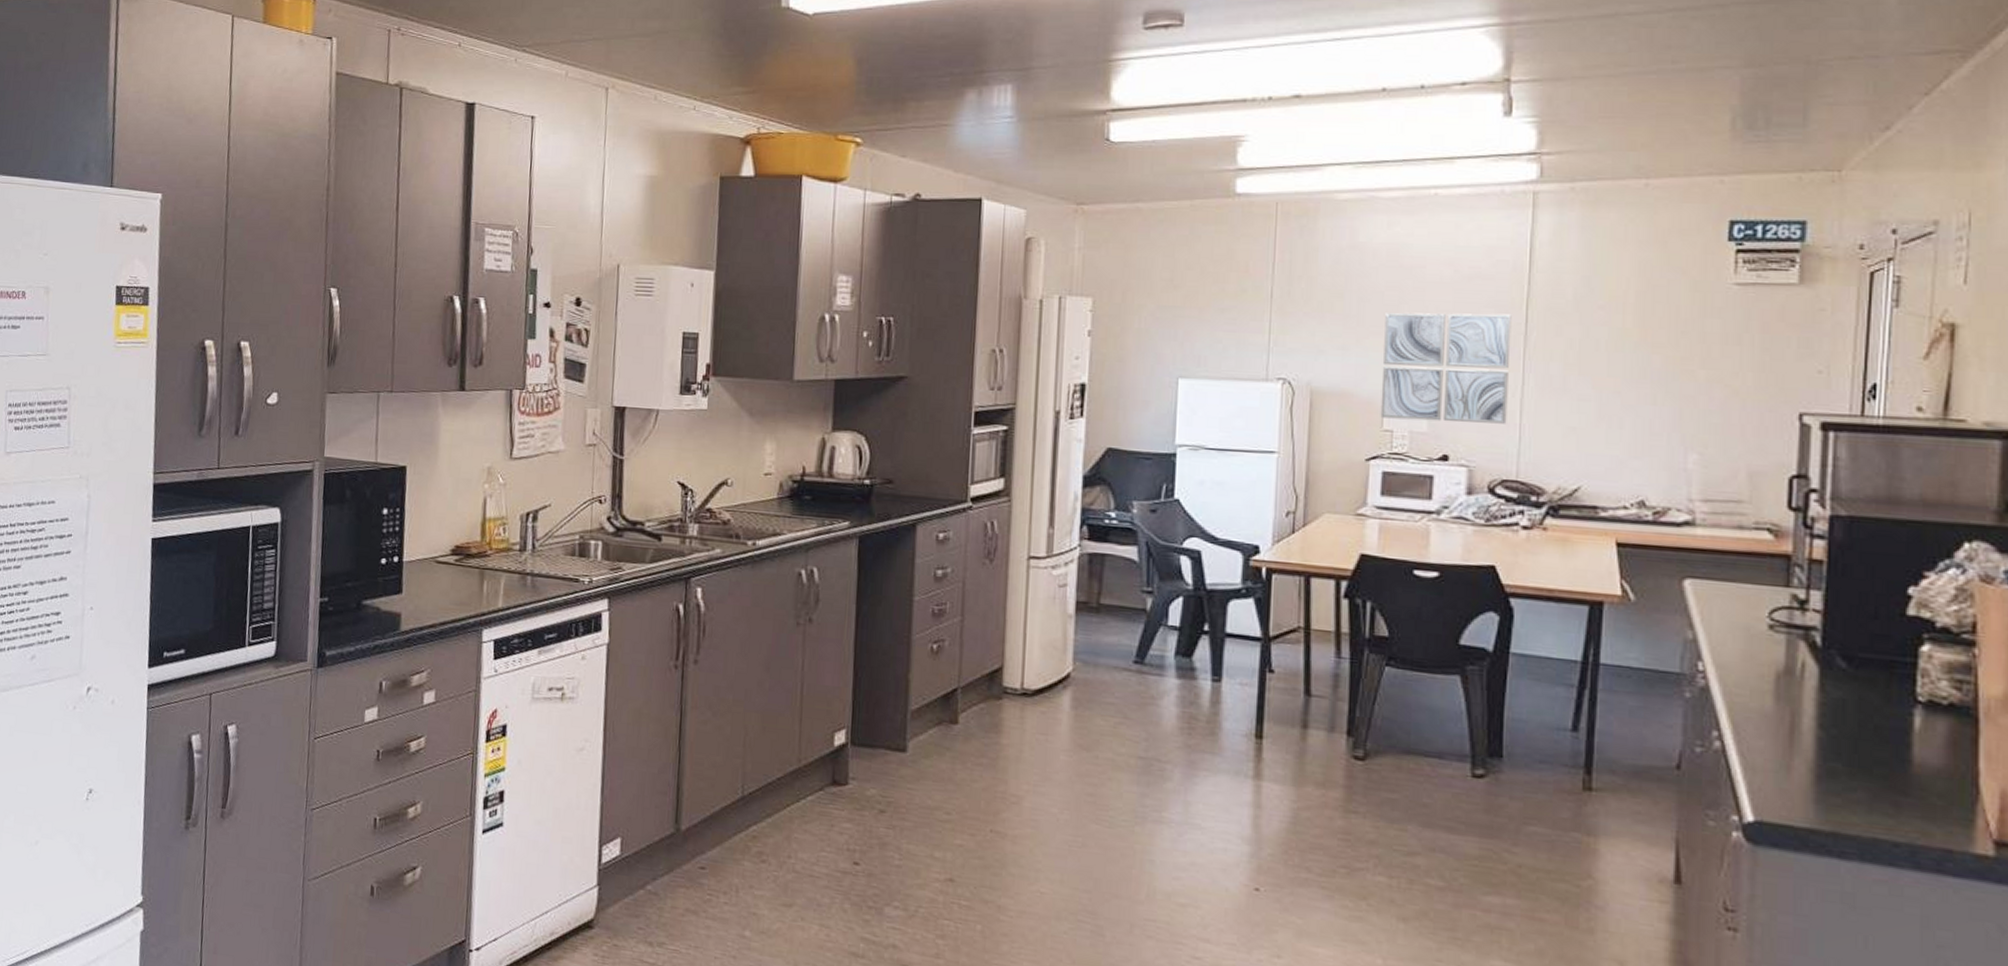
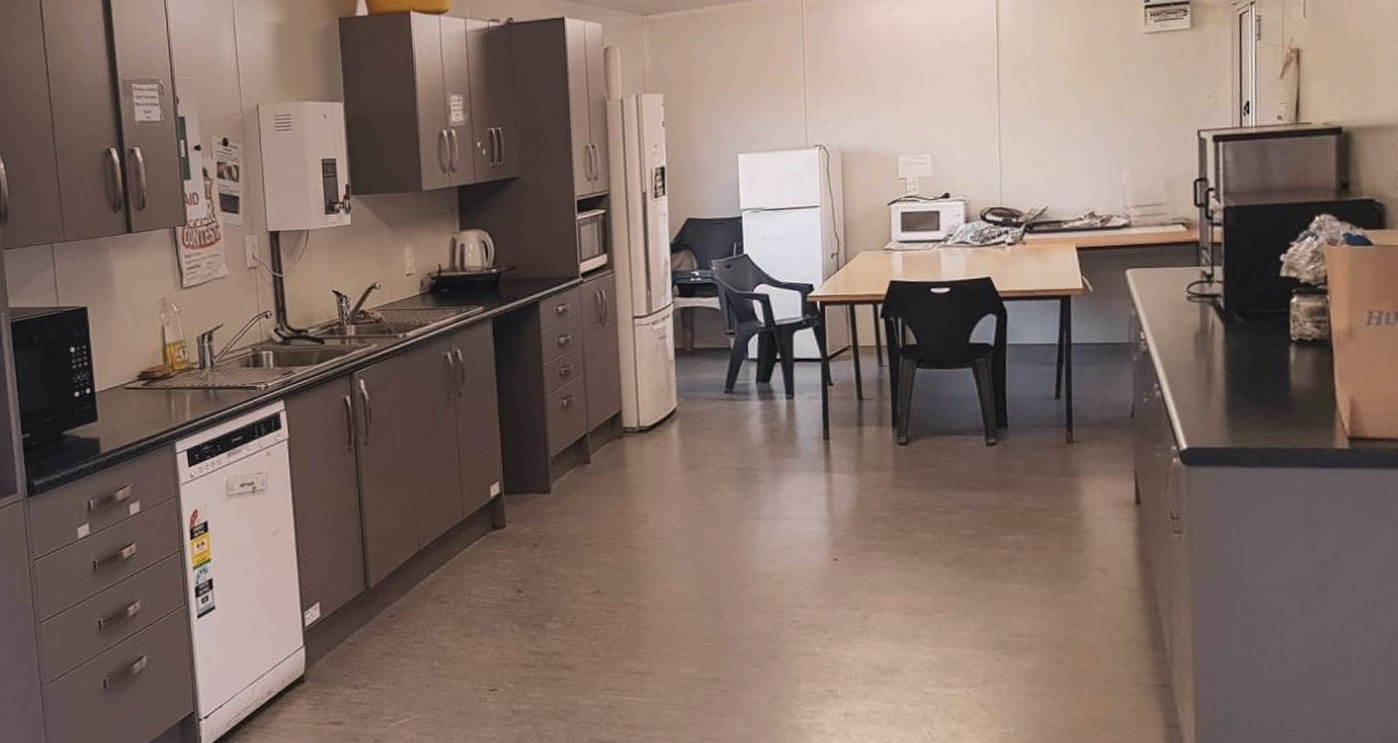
wall art: present [1380,312,1512,424] -> none [893,74,990,169]

